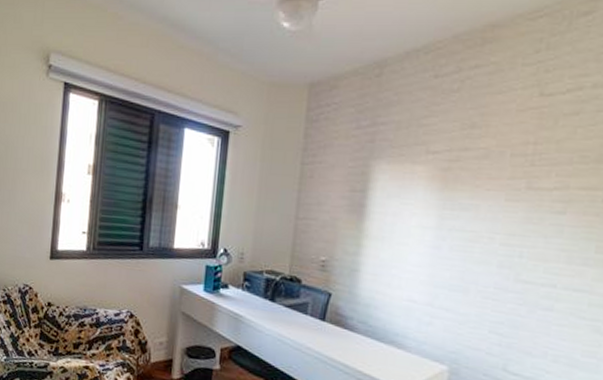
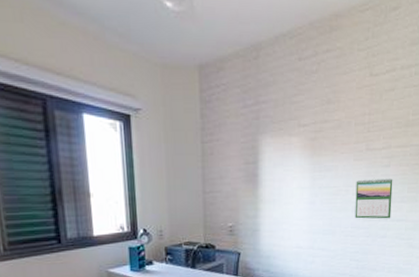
calendar: none [501,226,570,286] -> present [355,178,393,219]

